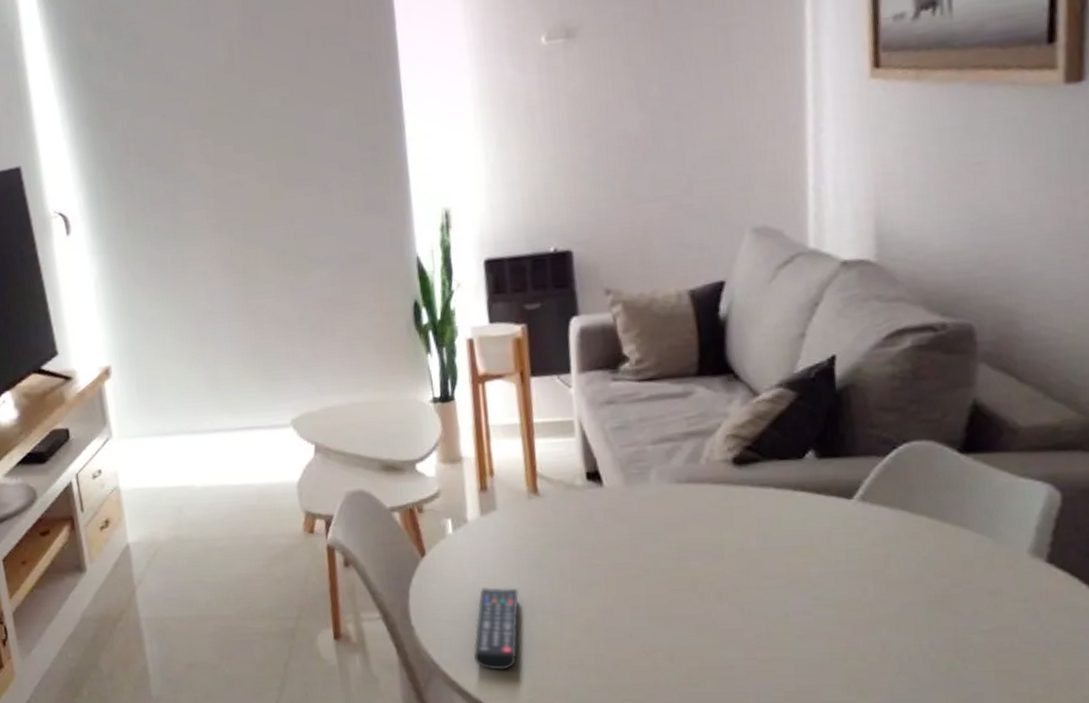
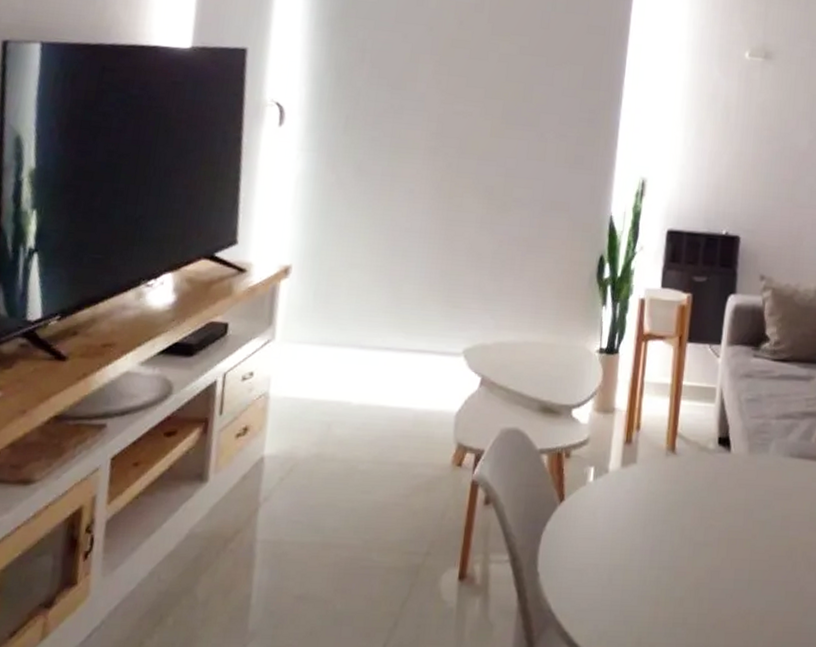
remote control: present [473,587,519,671] -> none [590,539,641,624]

